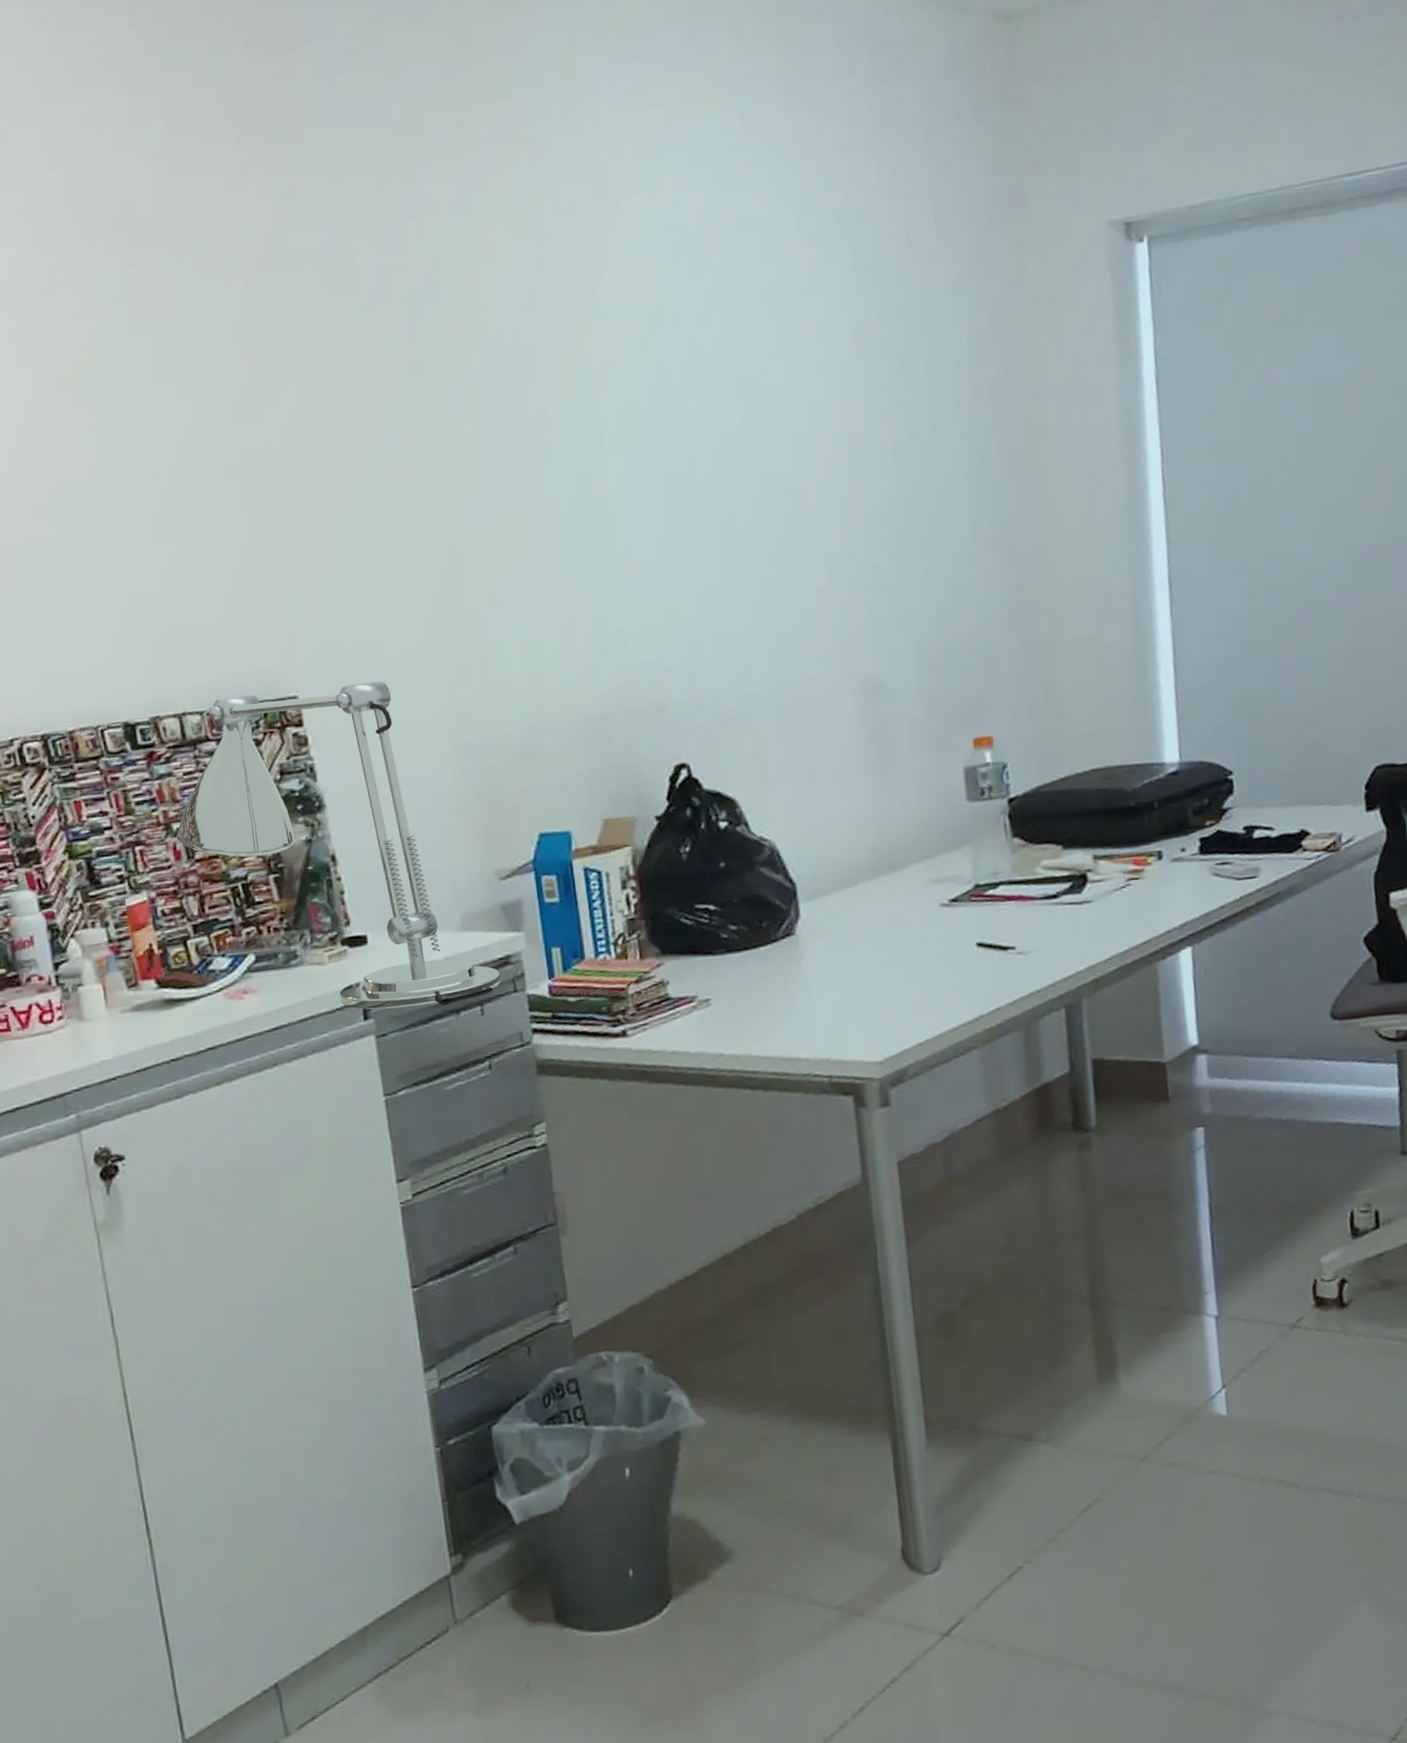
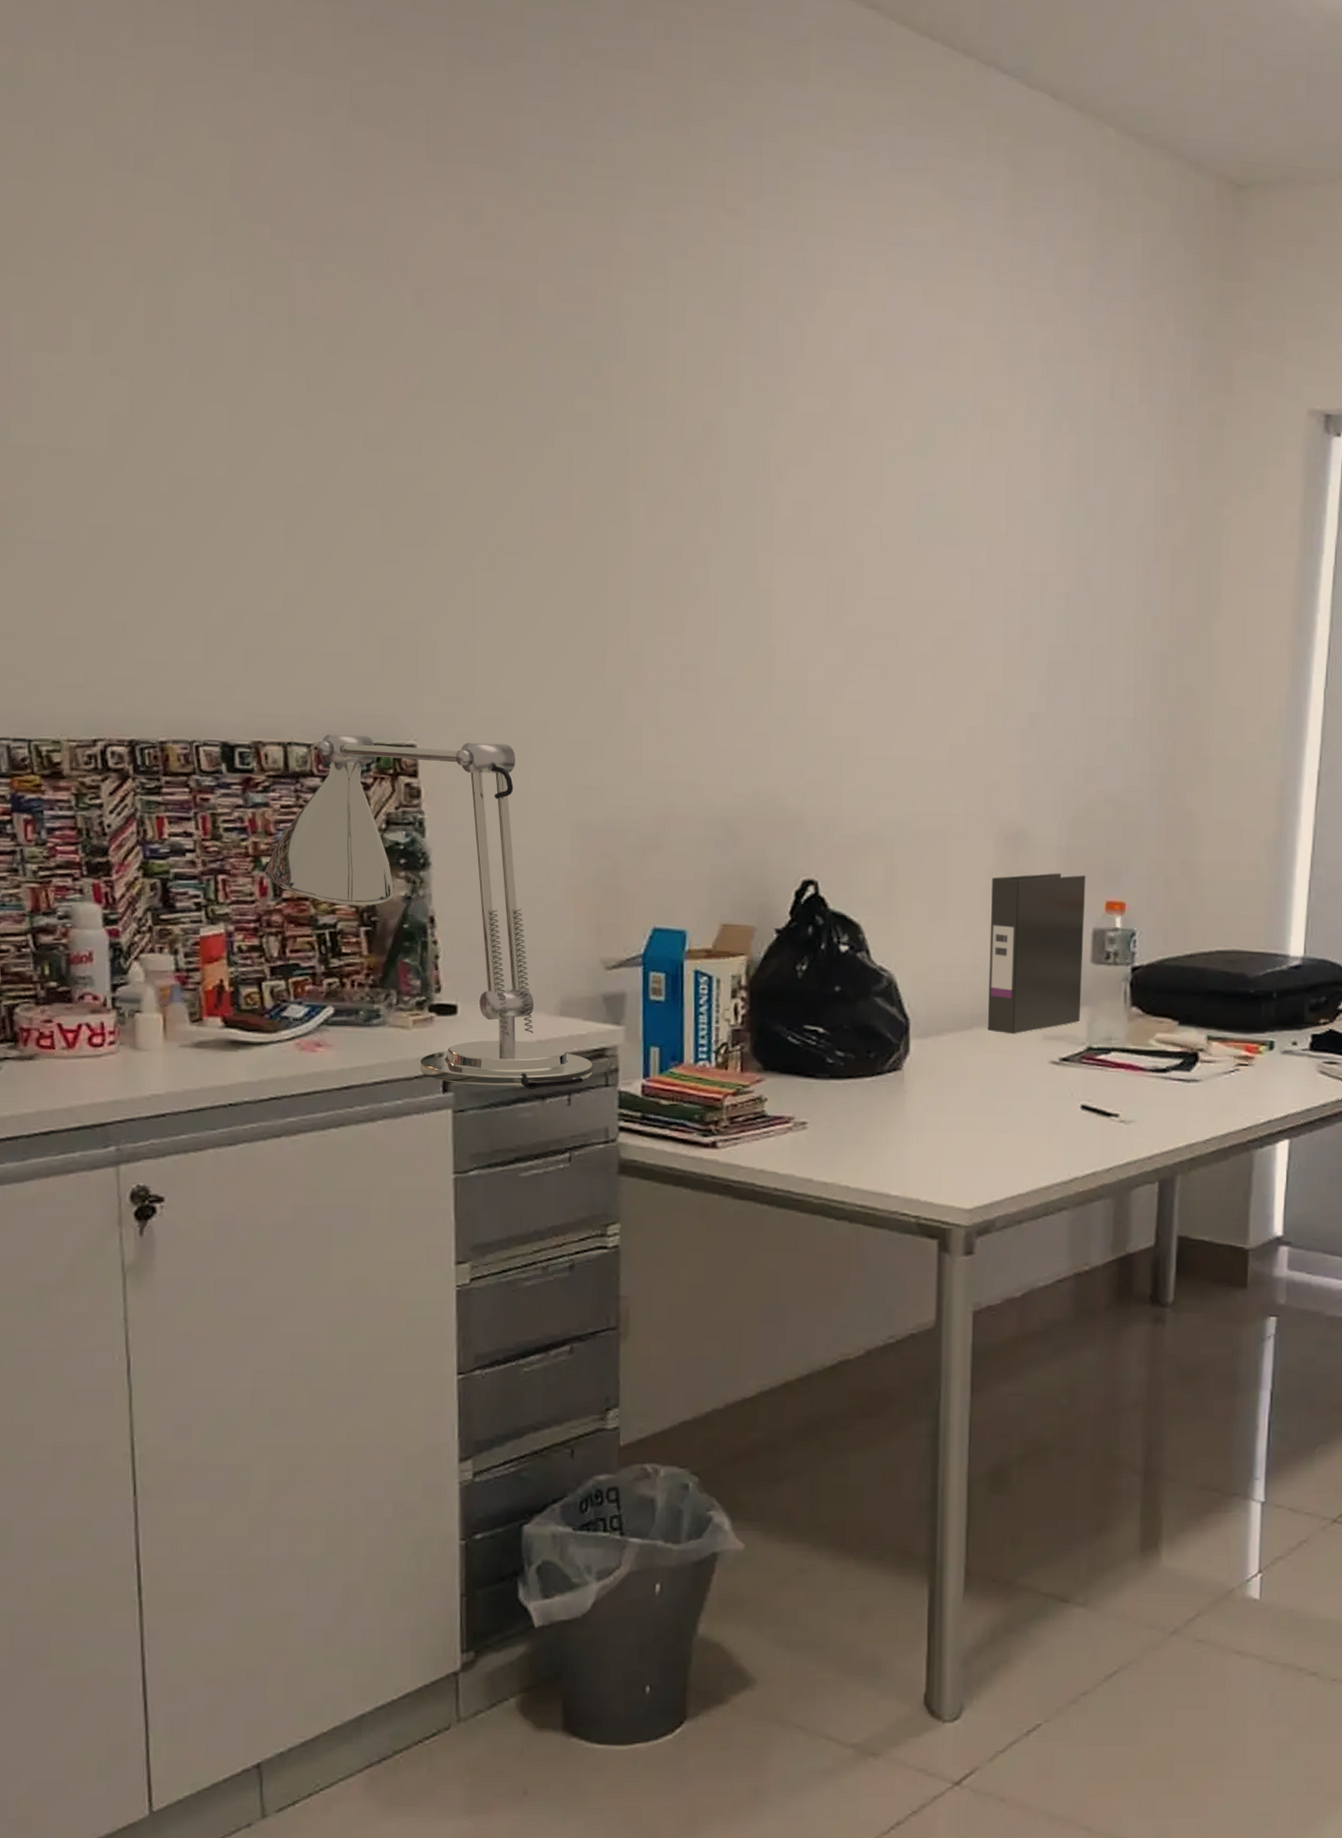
binder: none [857,716,964,884] -> present [987,873,1086,1035]

